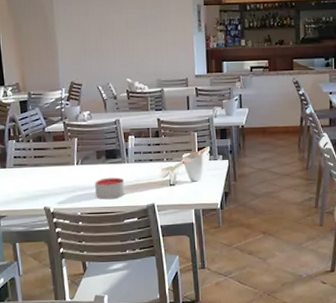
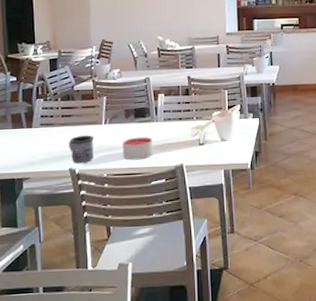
mug: none [42,176,67,202] -> present [69,135,95,163]

